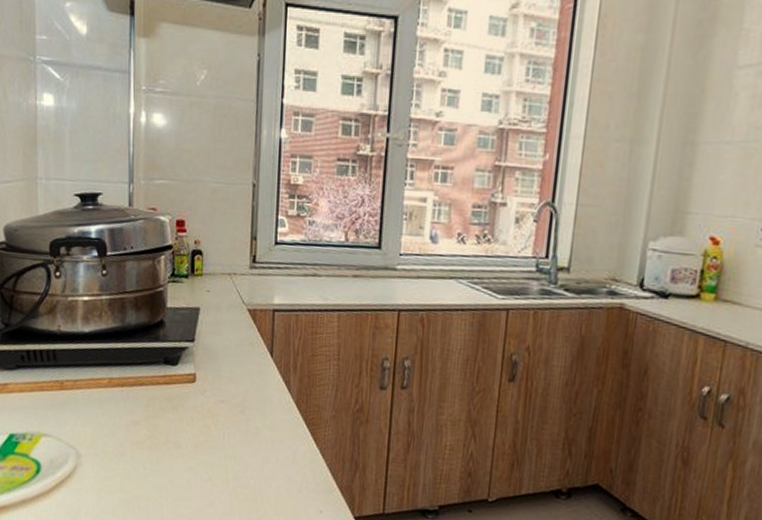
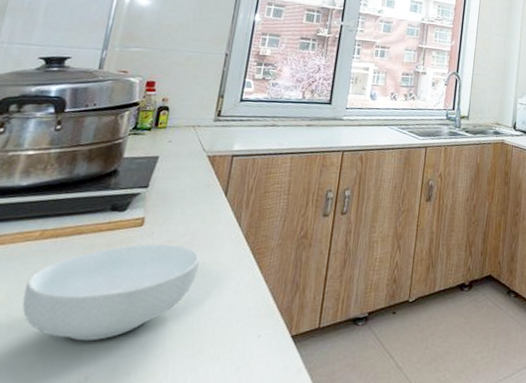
cereal bowl: none [105,401,253,491] -> present [22,243,200,342]

